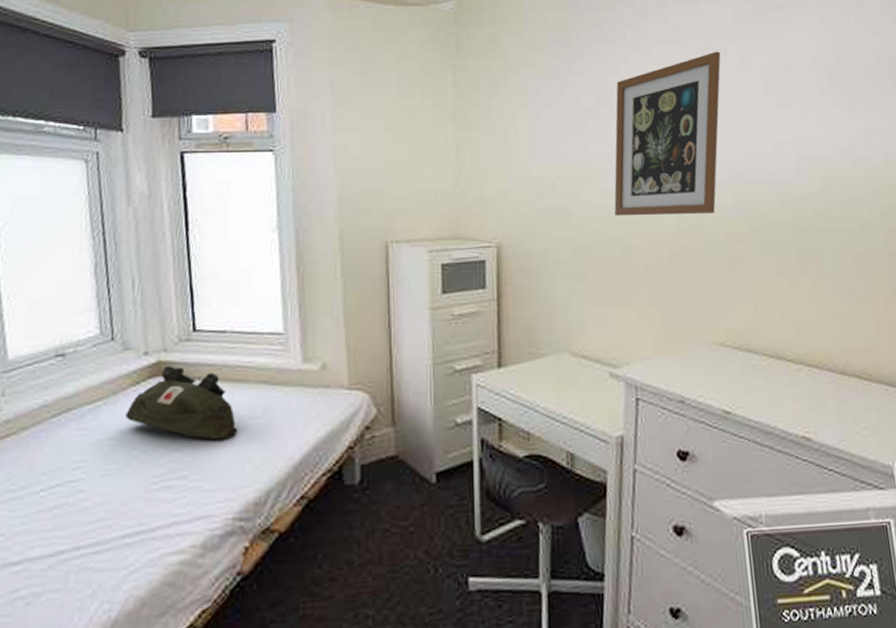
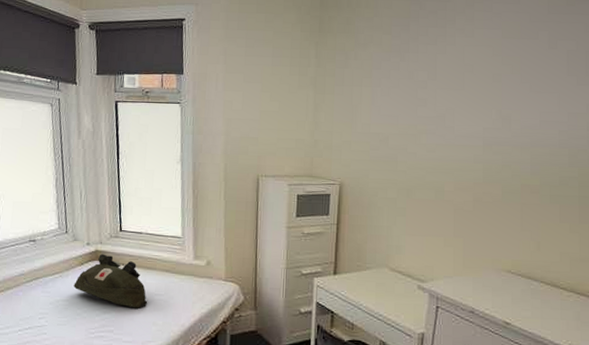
wall art: present [614,51,721,216] -> none [433,36,533,169]

